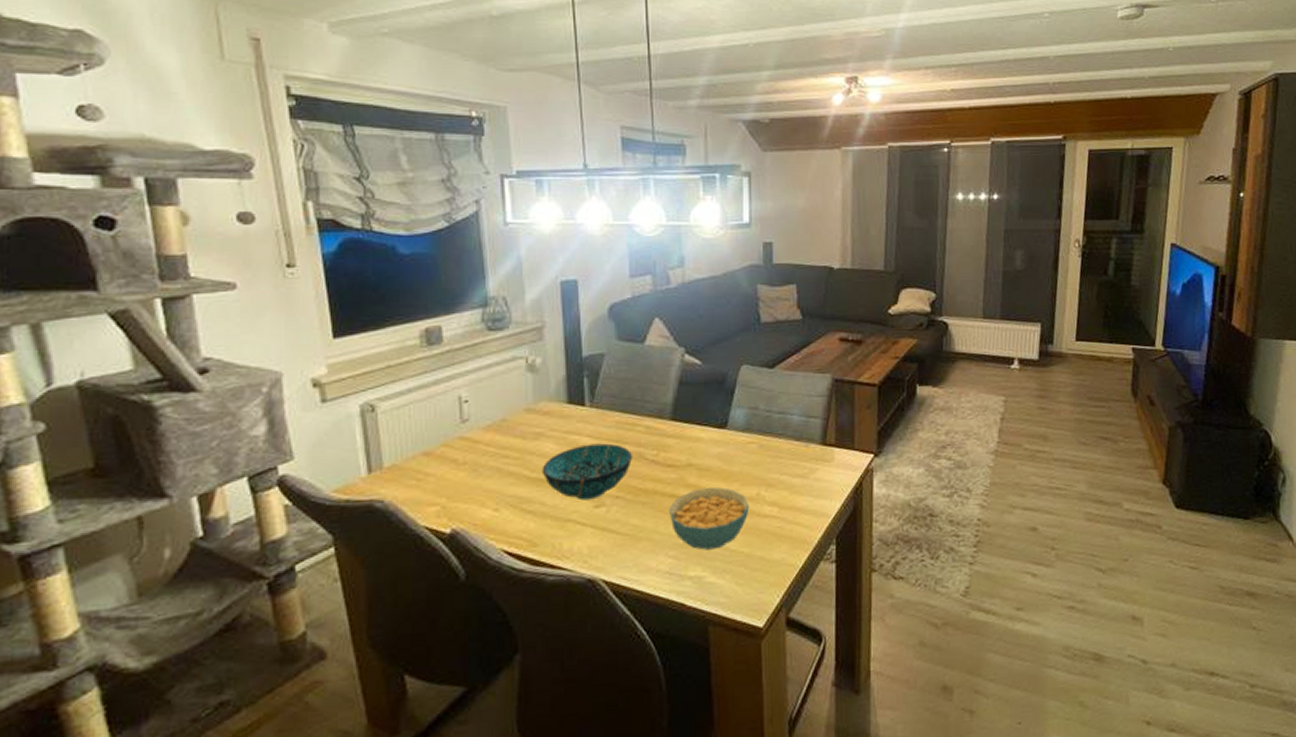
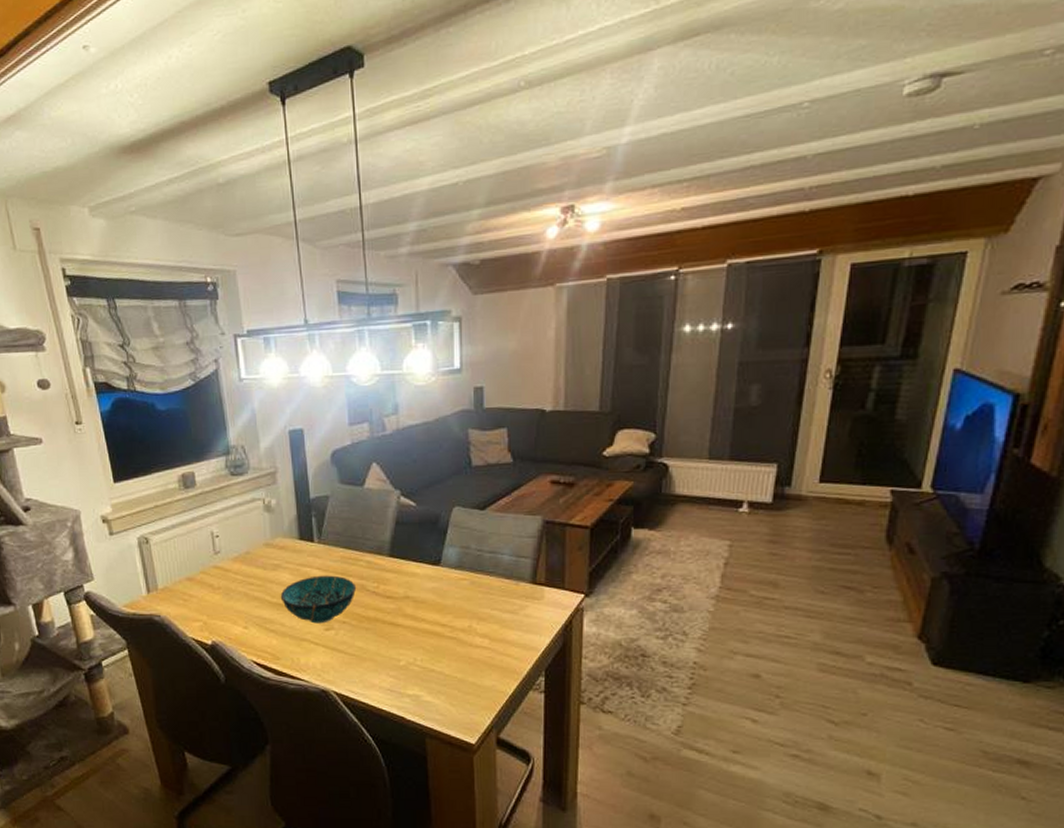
cereal bowl: present [669,486,750,550] -> none [389,617,462,673]

